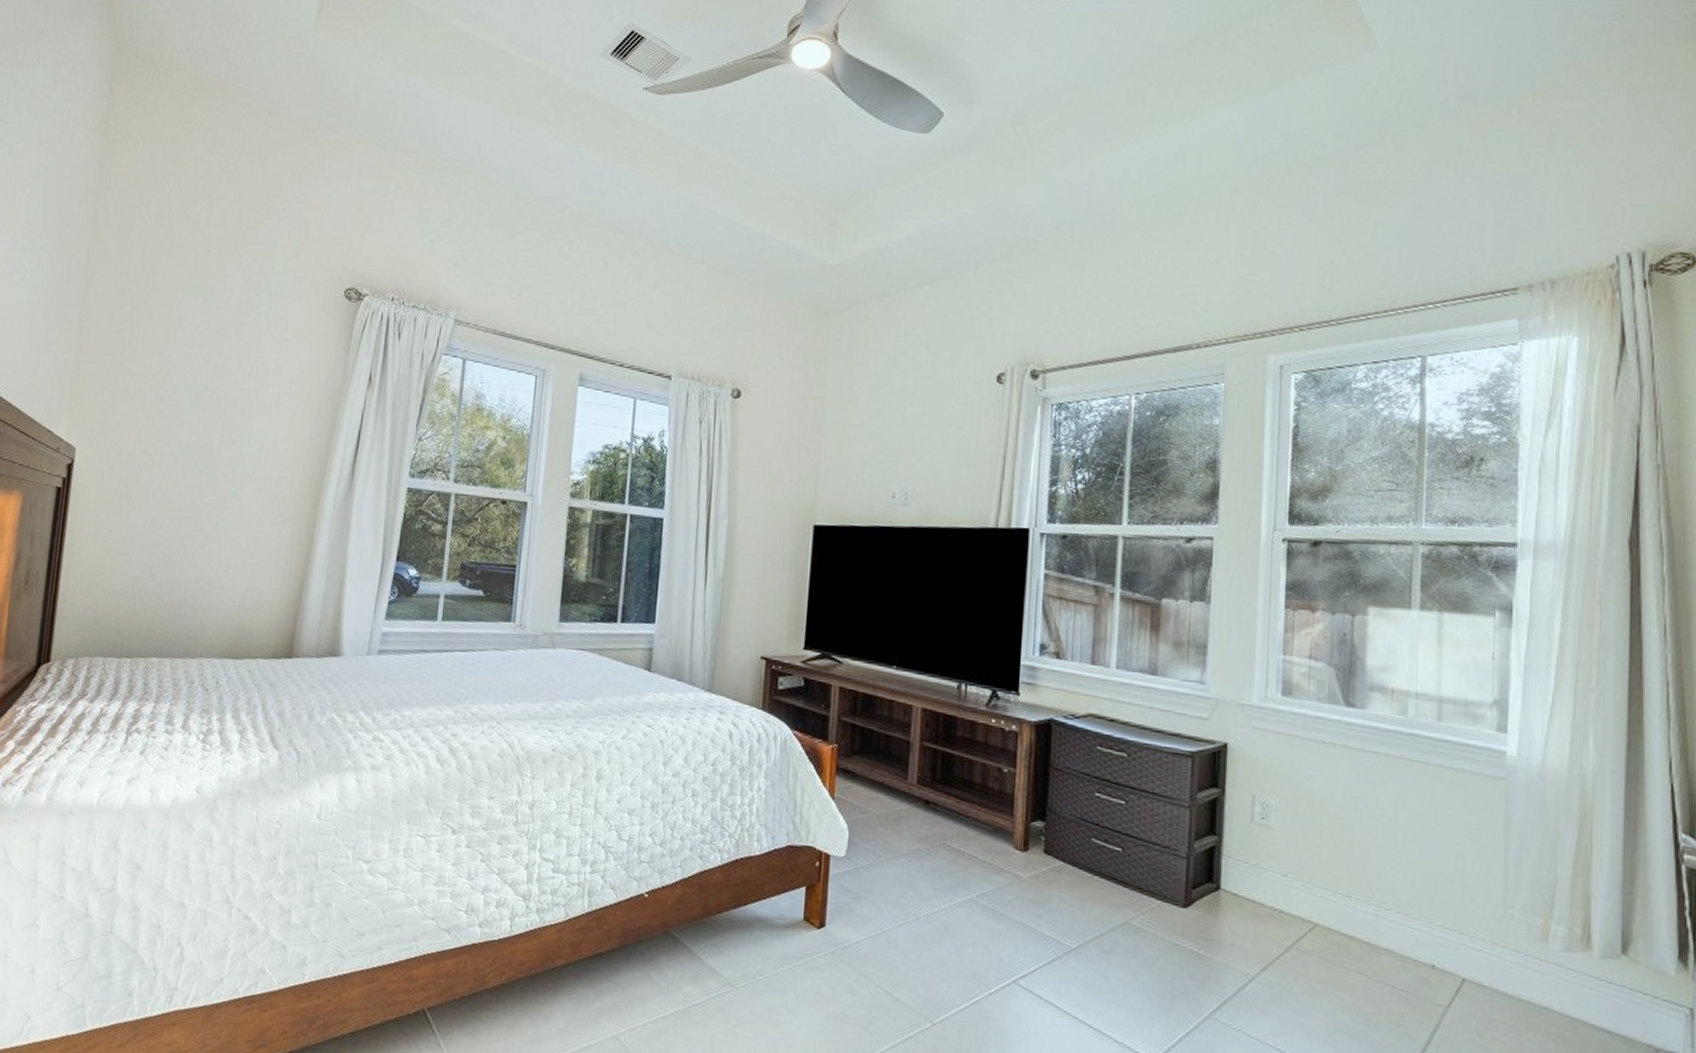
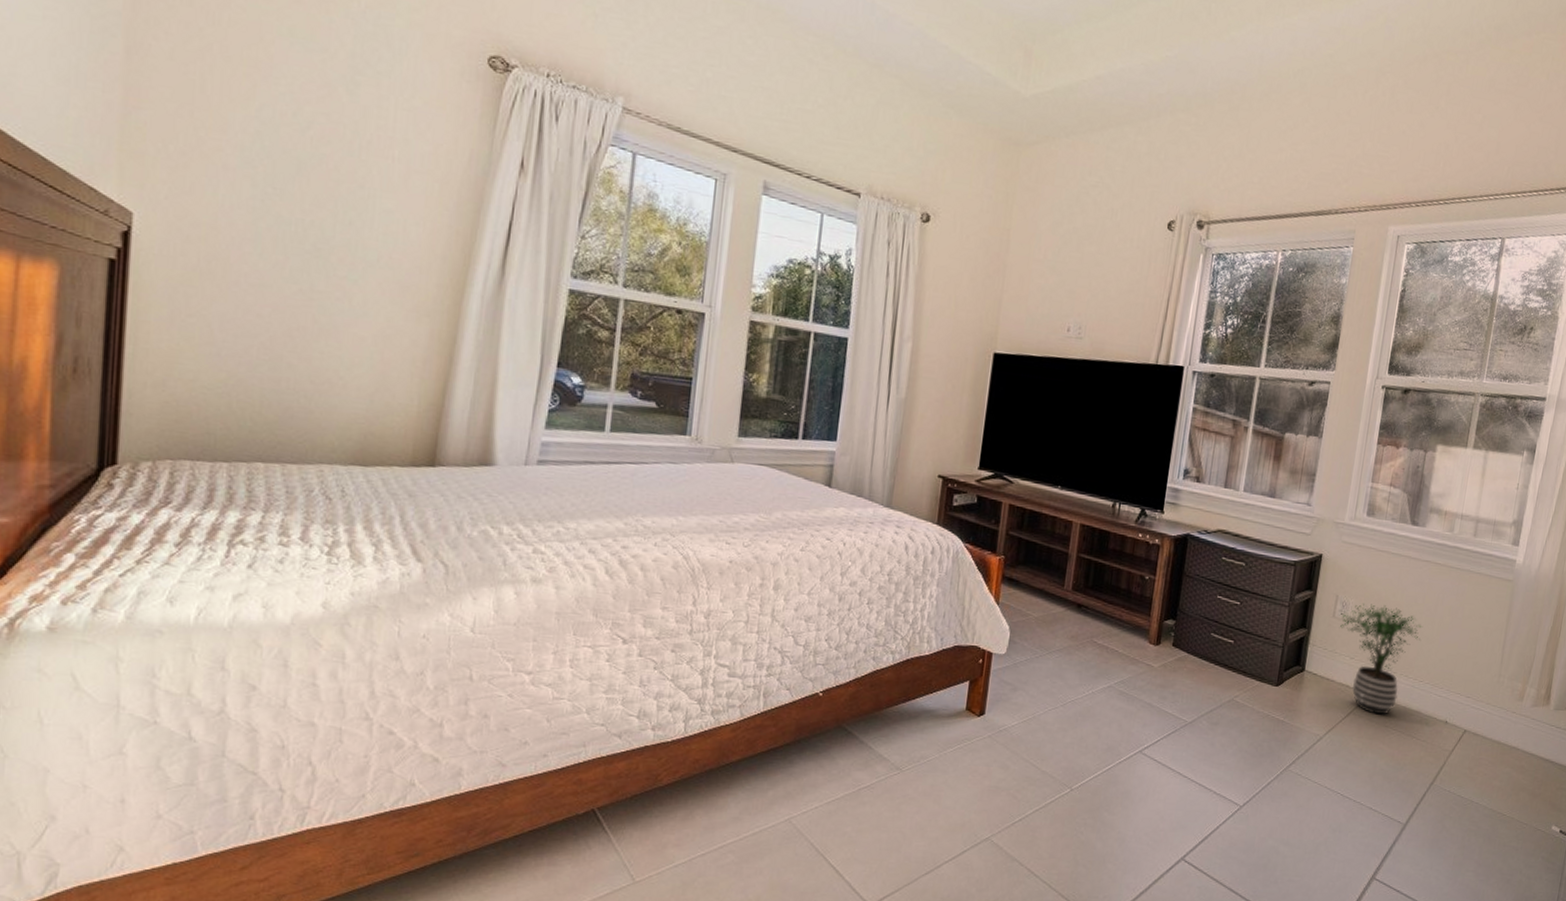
potted plant: none [1263,805,1380,953] -> present [1340,603,1422,715]

